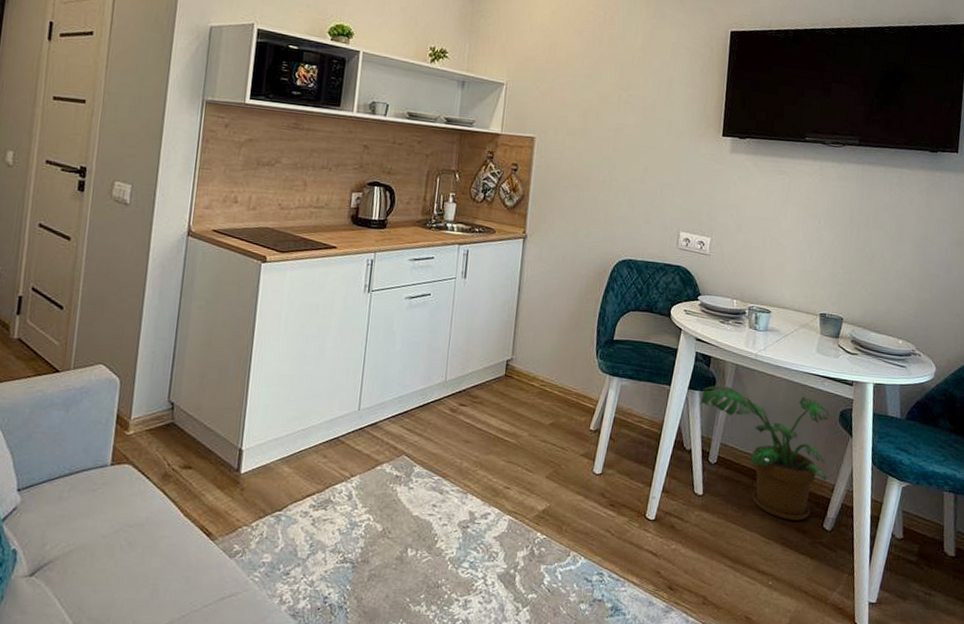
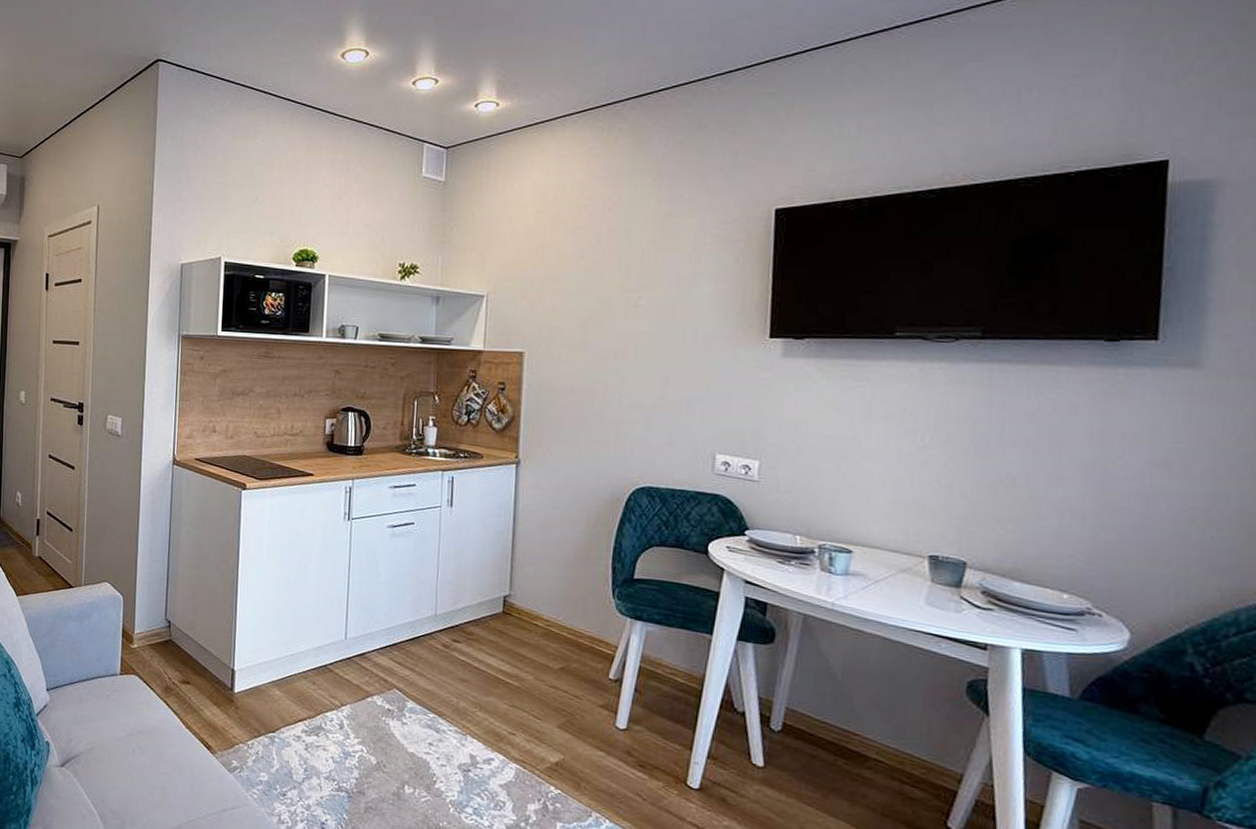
potted plant: present [700,386,830,521] -> none [754,638,951,814]

